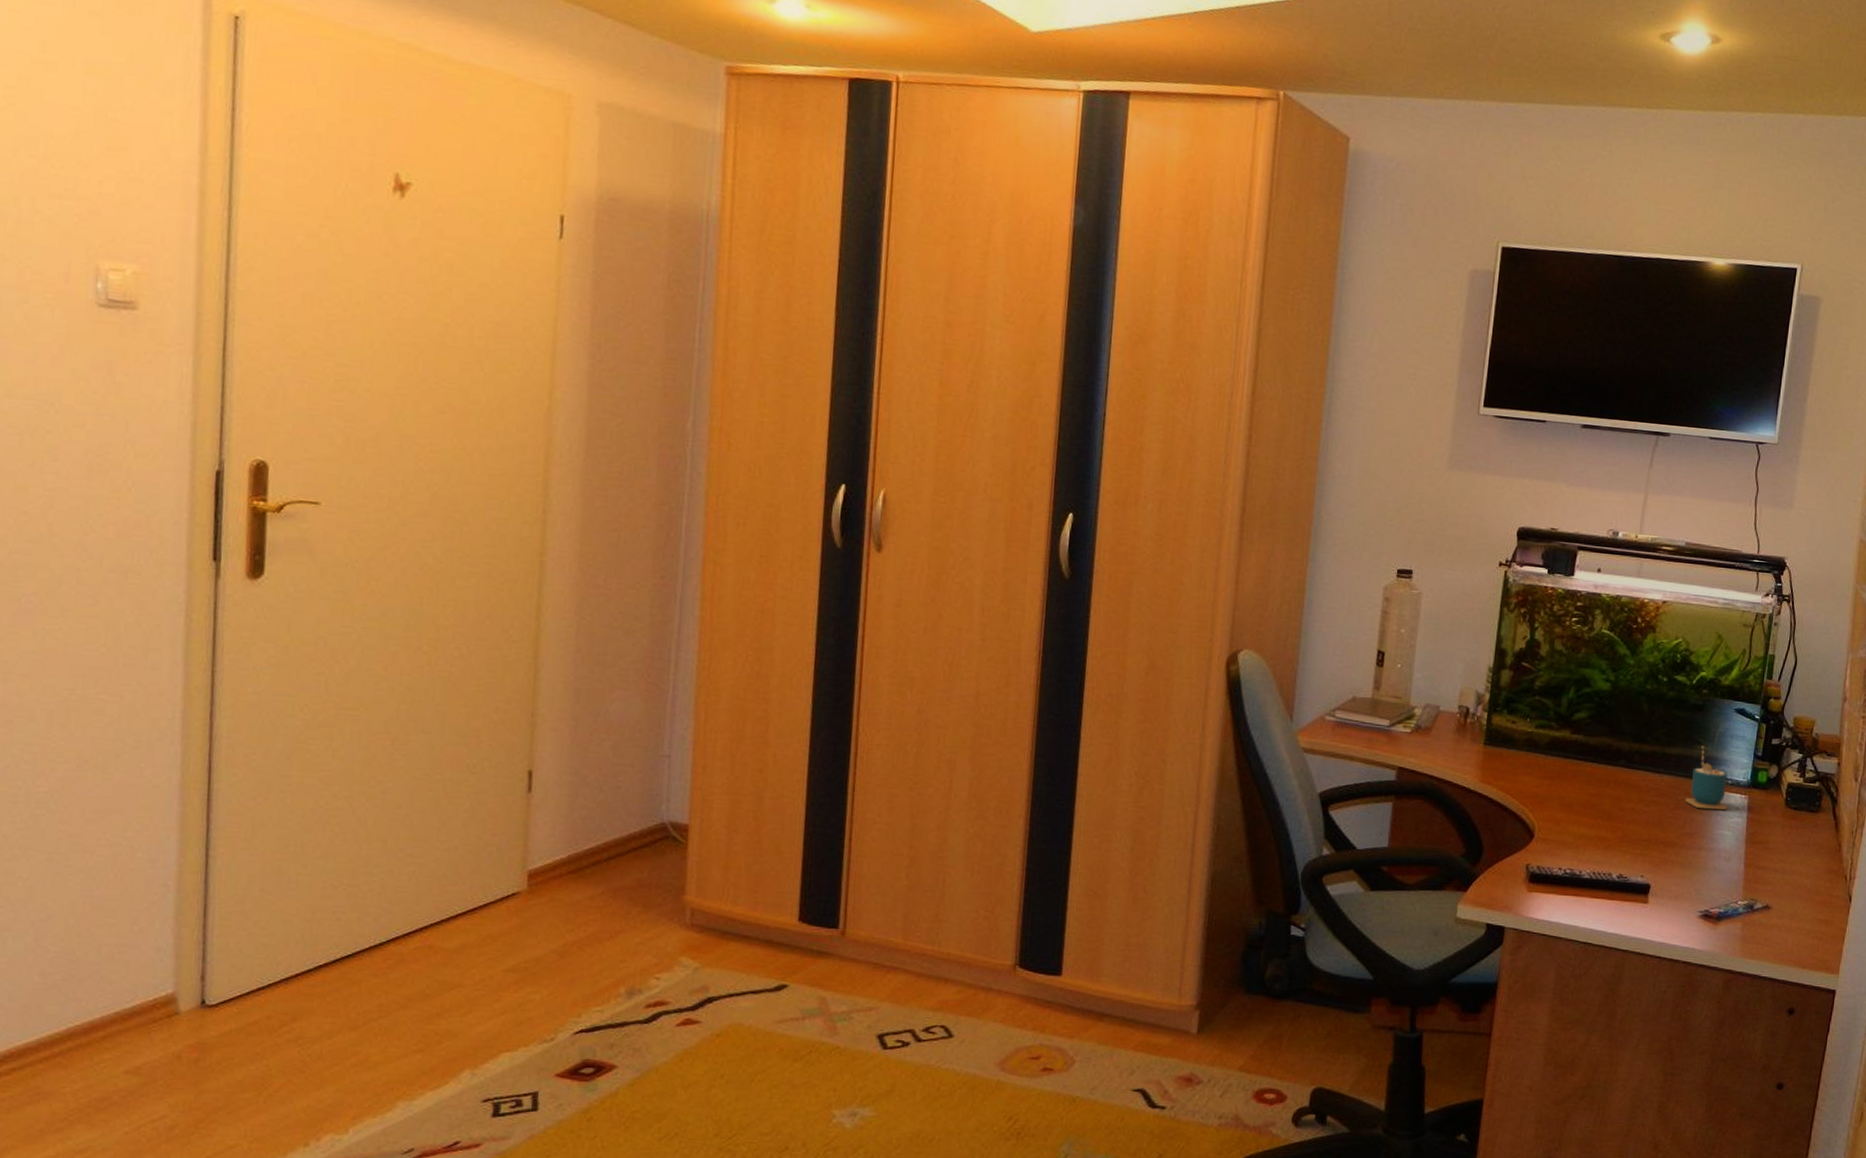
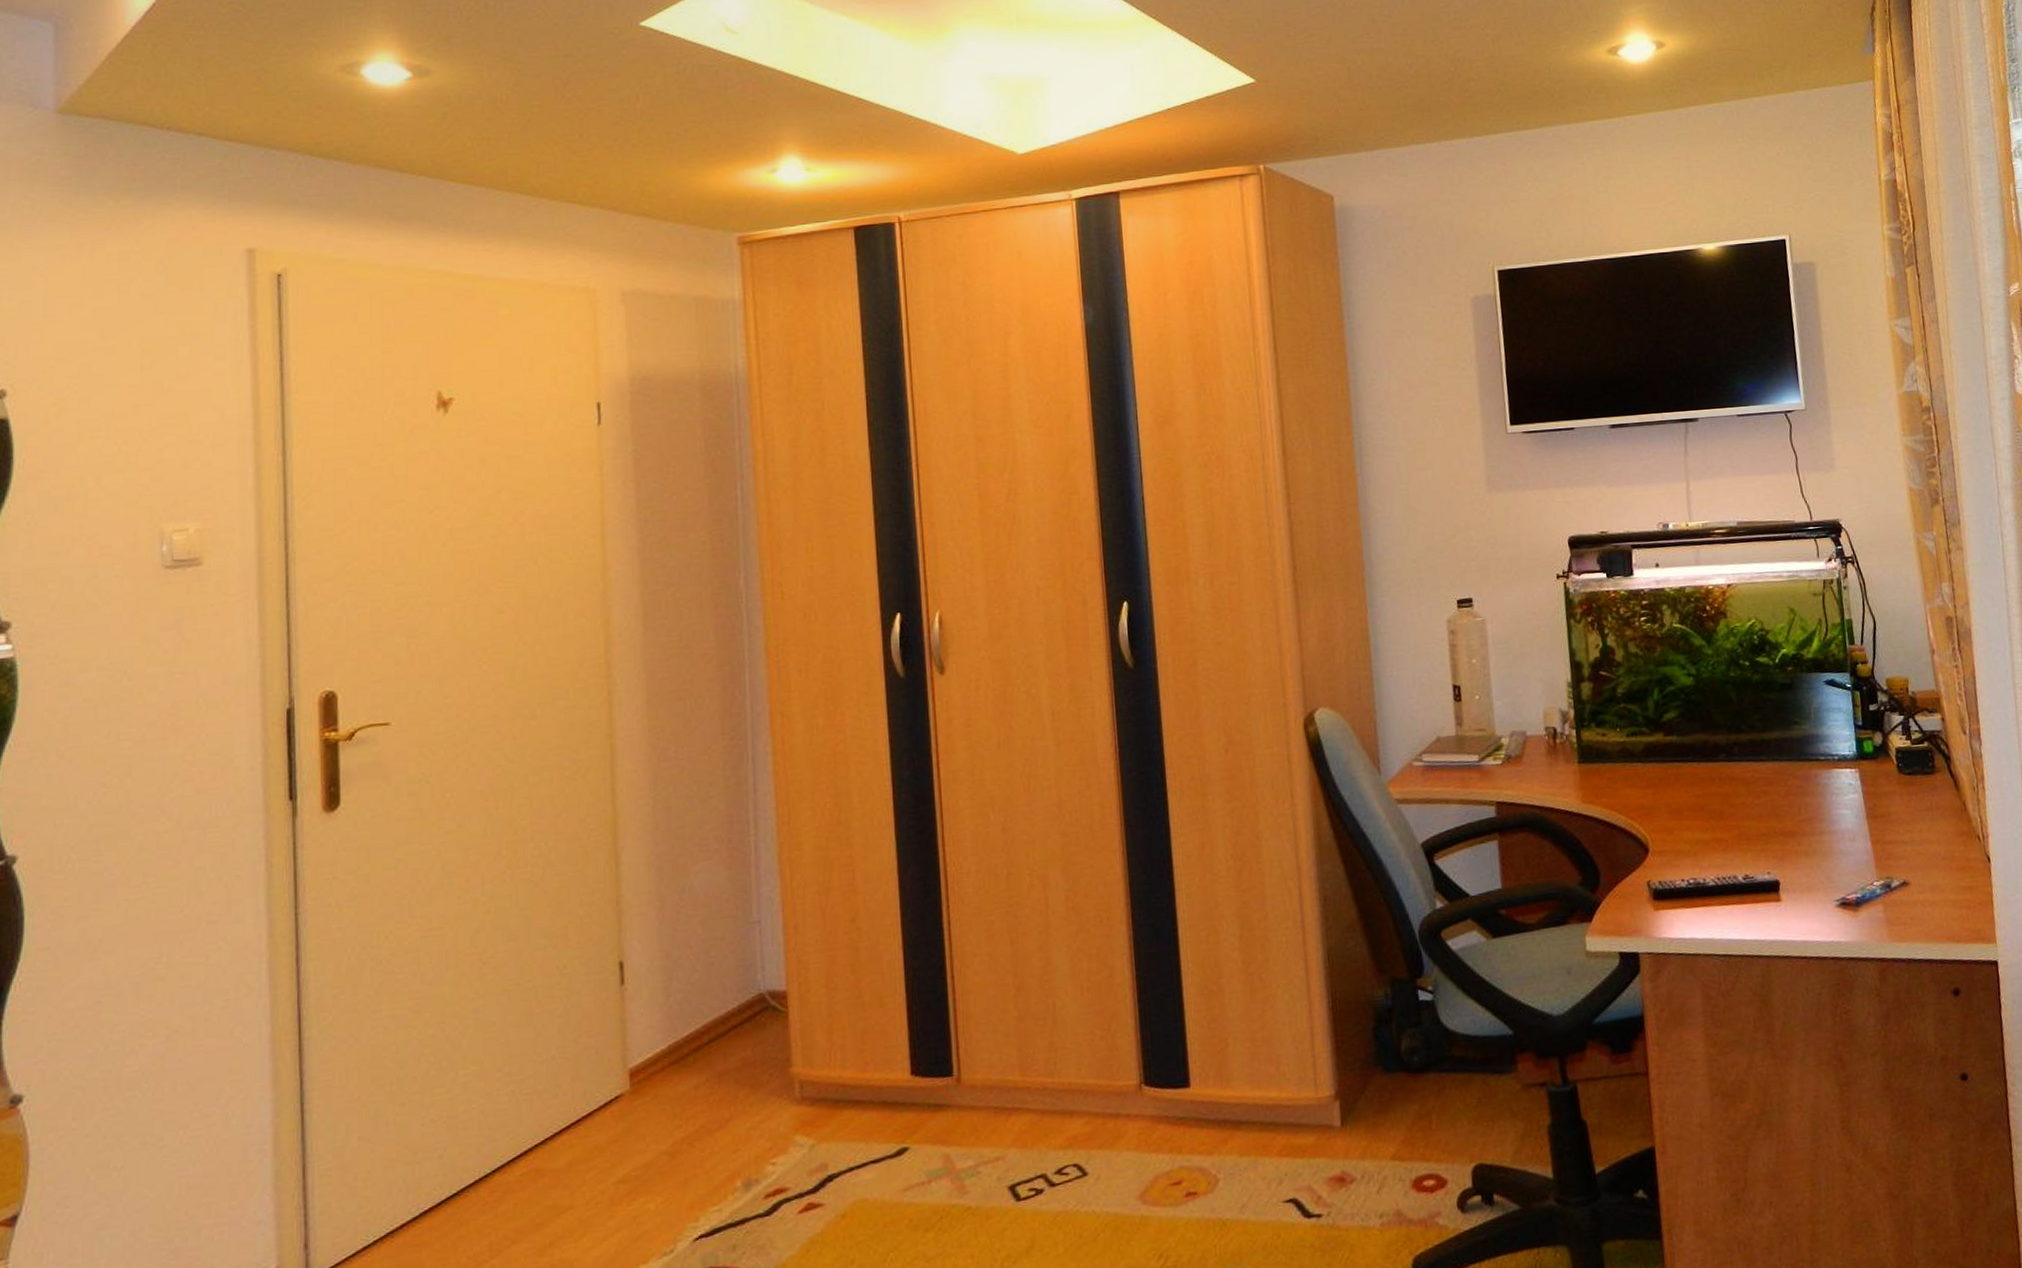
cup: present [1685,746,1728,811] -> none [1795,725,1841,792]

